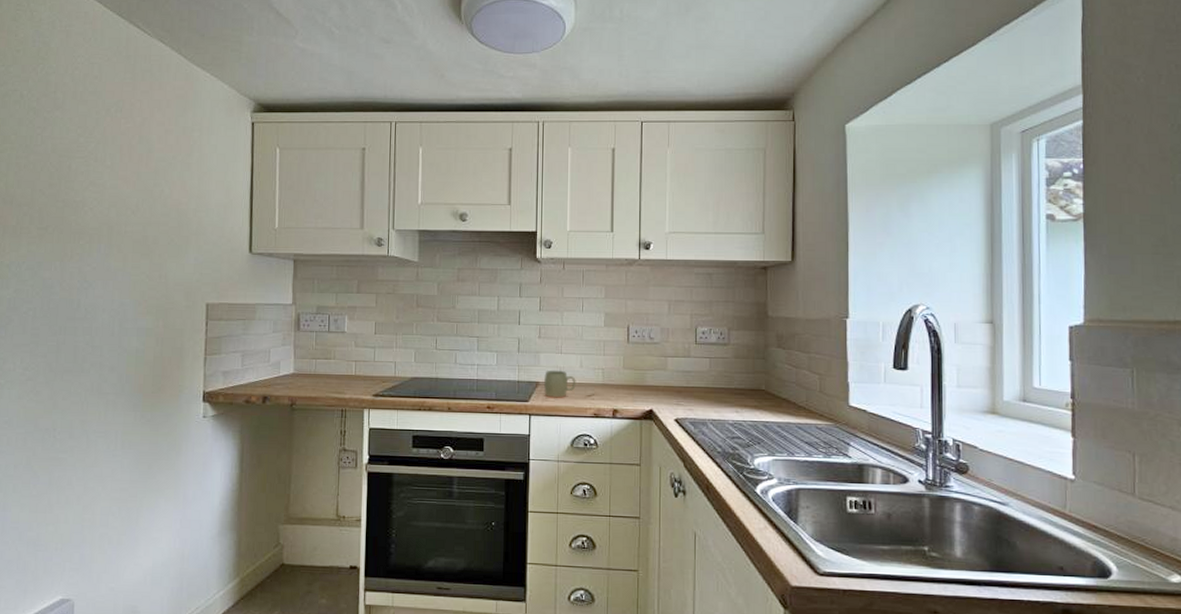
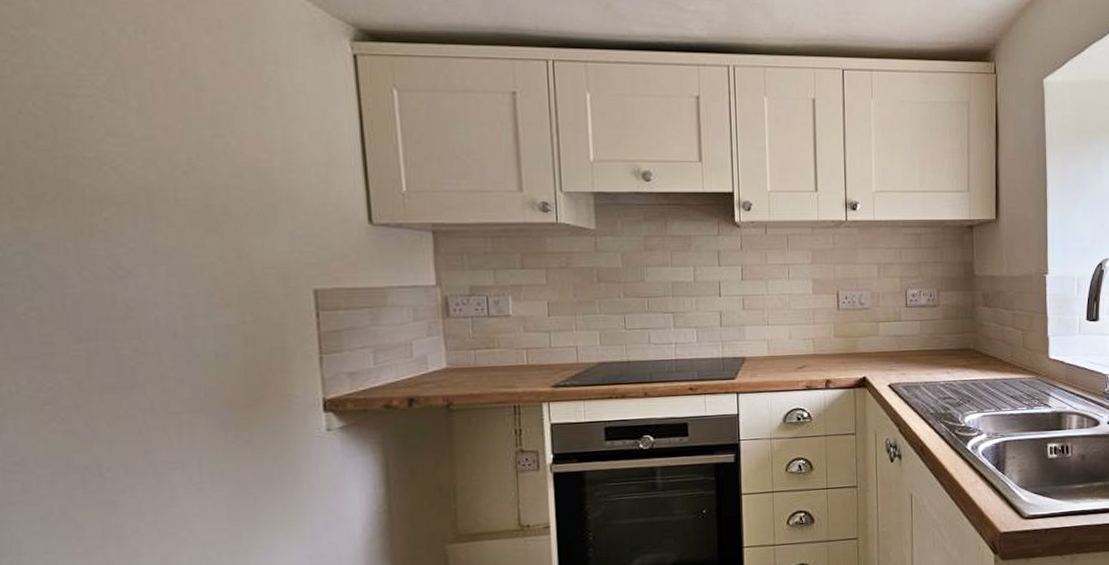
mug: present [543,370,576,398] -> none [750,343,786,373]

